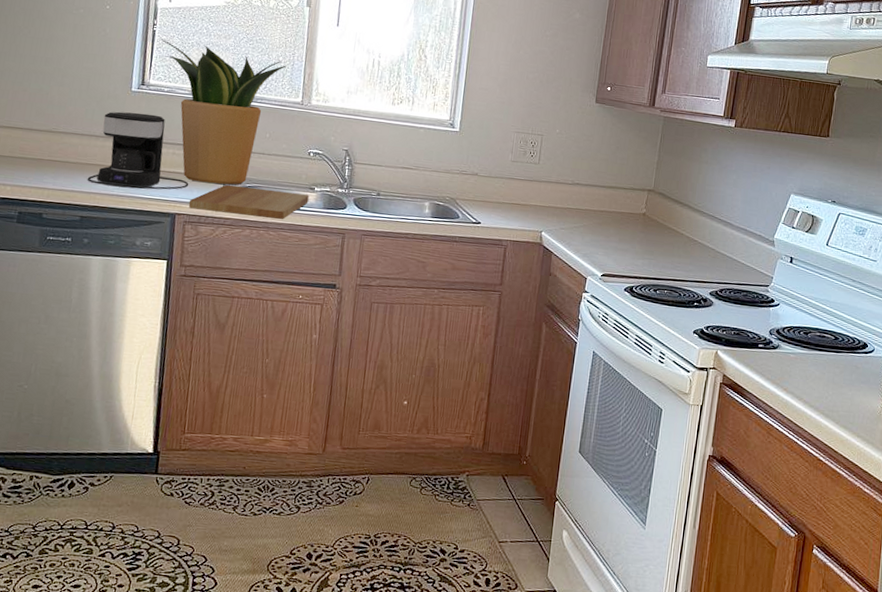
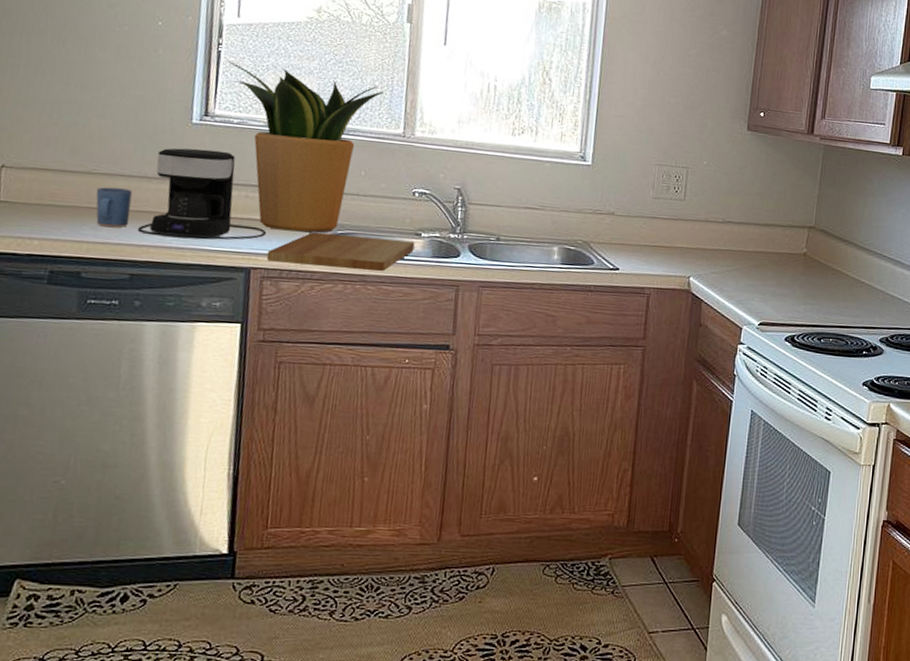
mug: none [55,143,84,177] -> present [96,187,132,228]

